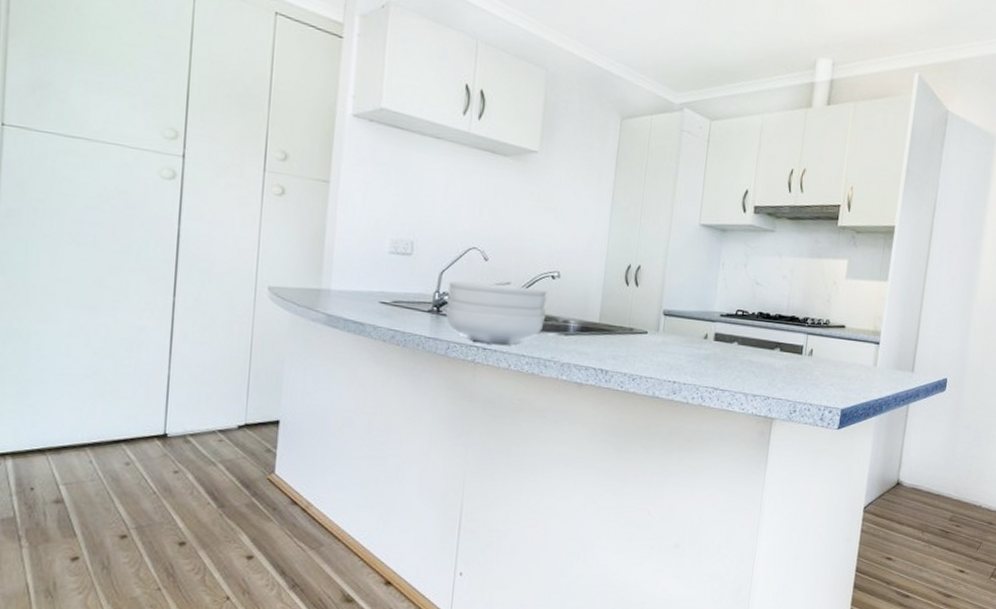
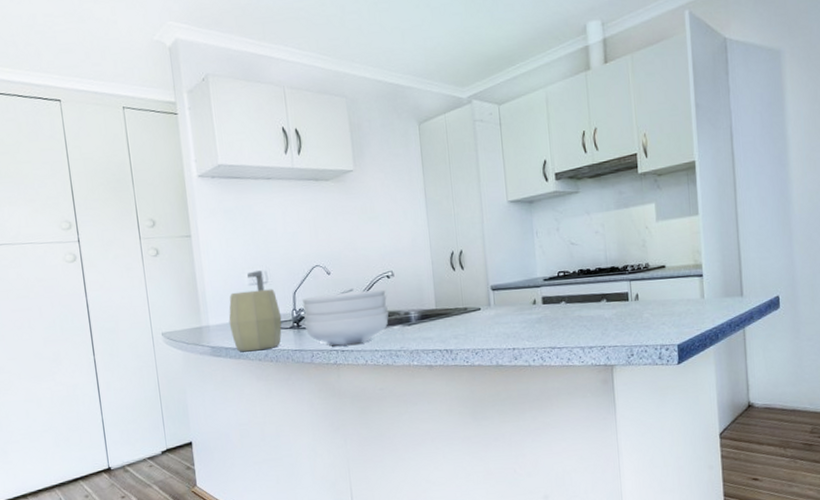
soap dispenser: none [355,238,421,331] -> present [228,270,282,352]

